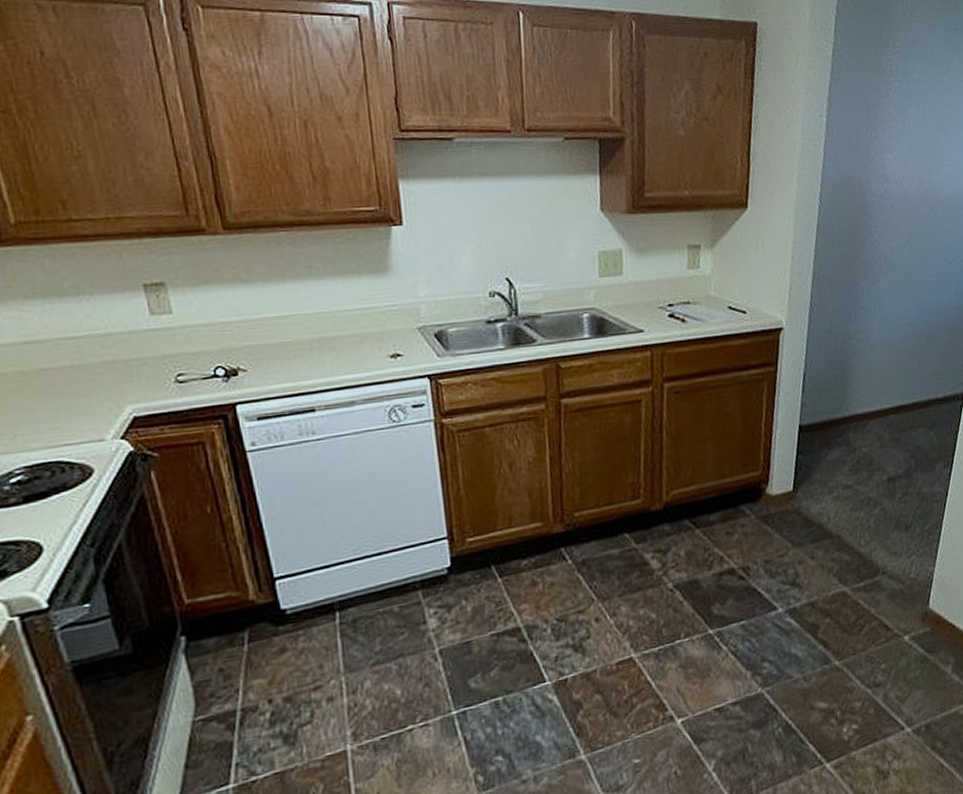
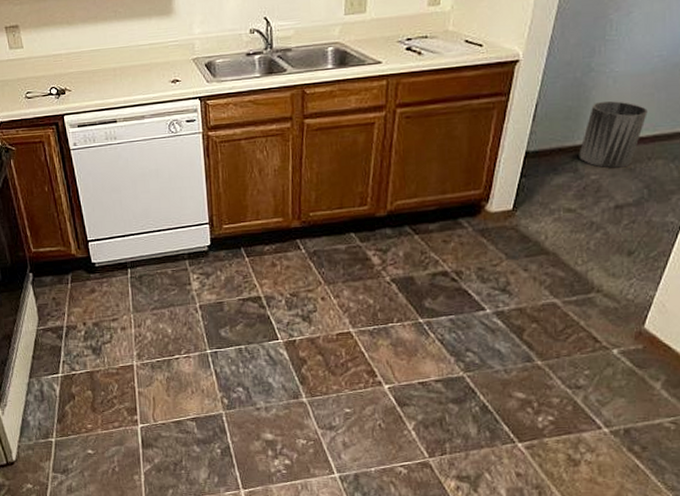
trash can: none [849,369,905,440] -> present [579,100,648,168]

